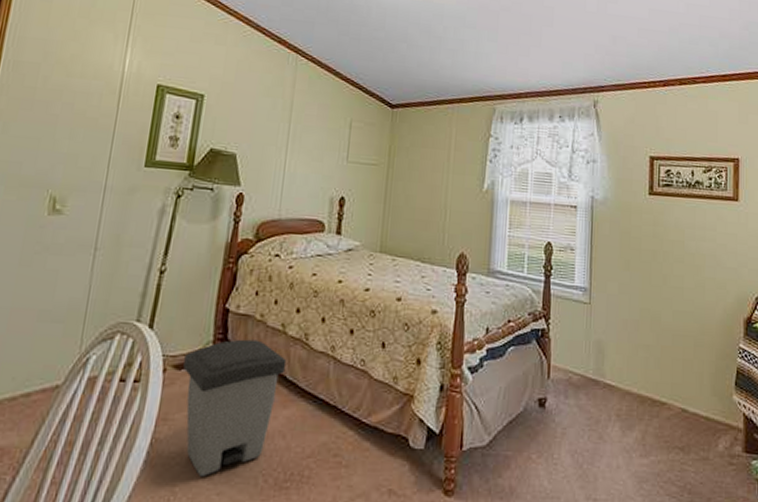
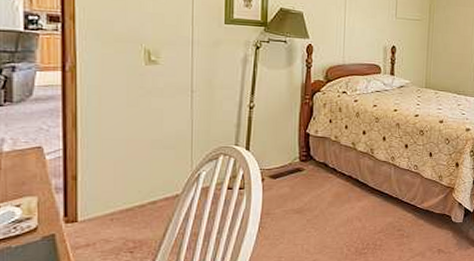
trash can: present [183,339,287,476] -> none [278,155,358,250]

